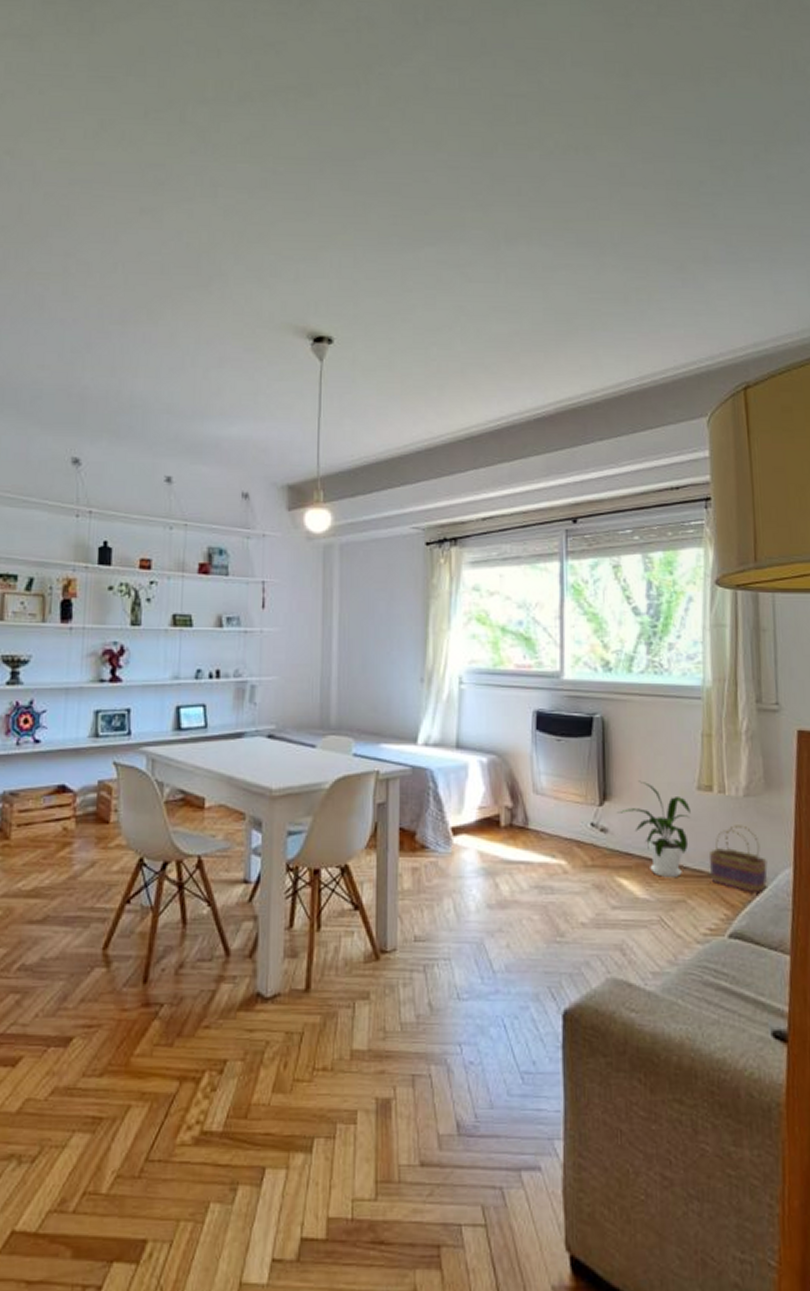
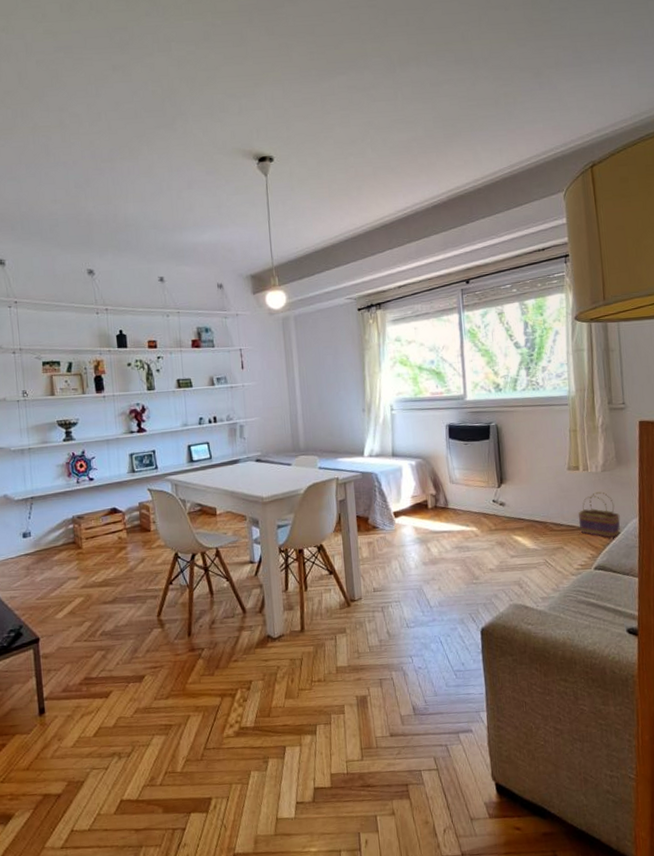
house plant: present [616,780,691,877] -> none [510,467,564,533]

